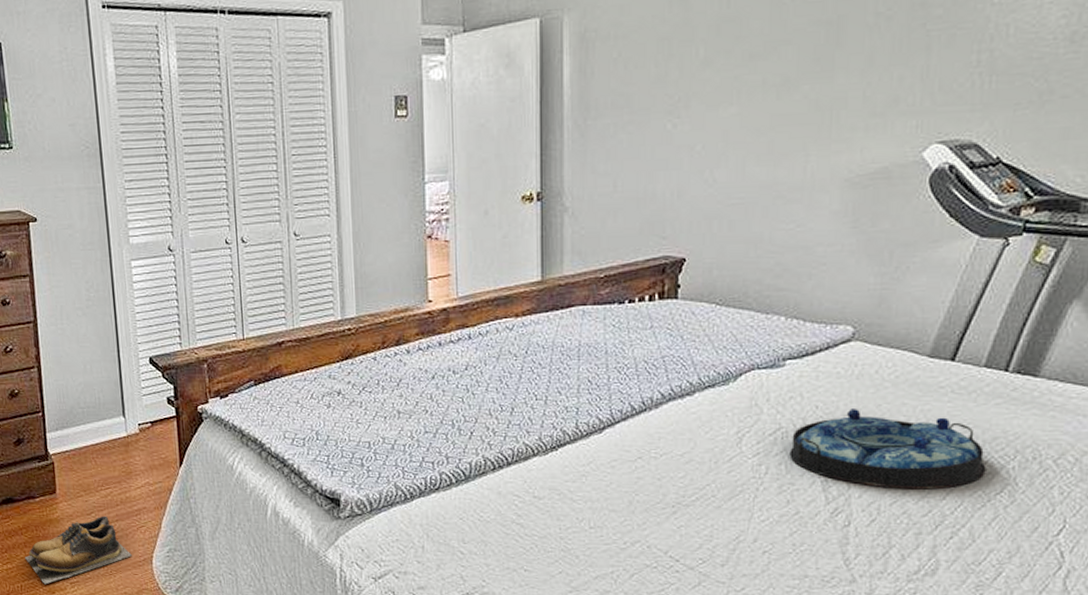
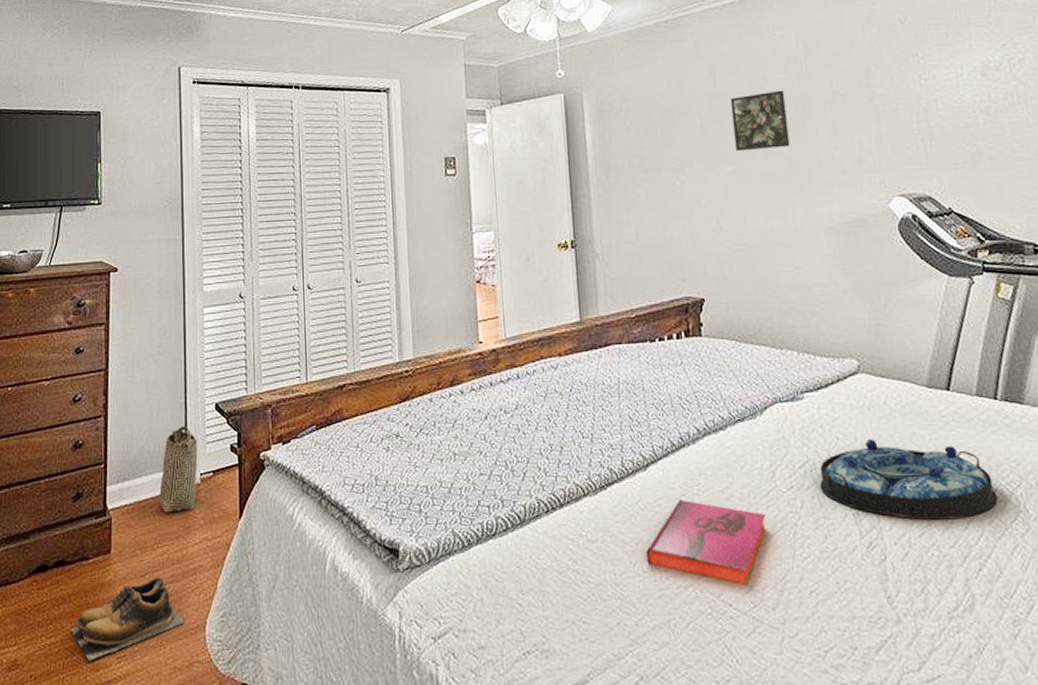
basket: none [98,378,136,459] -> present [158,426,198,512]
hardback book: none [594,461,726,545] -> present [646,499,767,587]
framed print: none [744,11,815,89] -> present [731,90,790,152]

